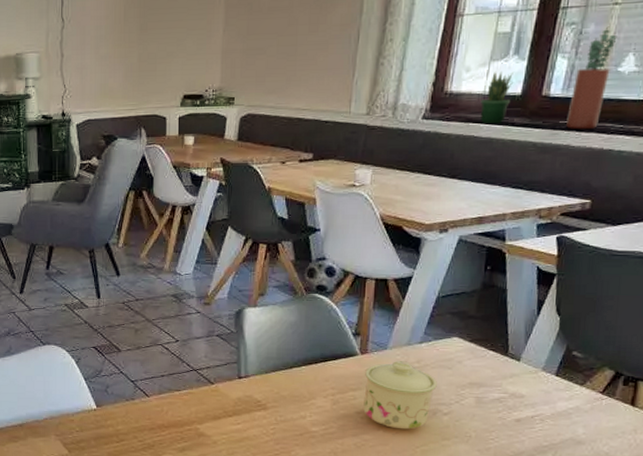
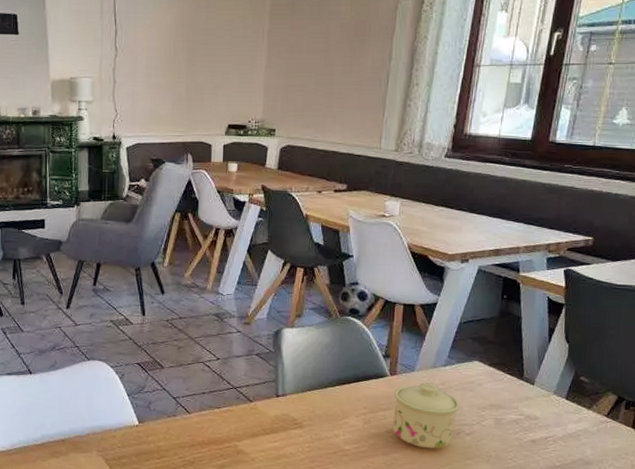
planter: present [480,72,514,124] -> none [496,118,525,165]
vase: present [566,26,617,130] -> none [570,83,612,174]

